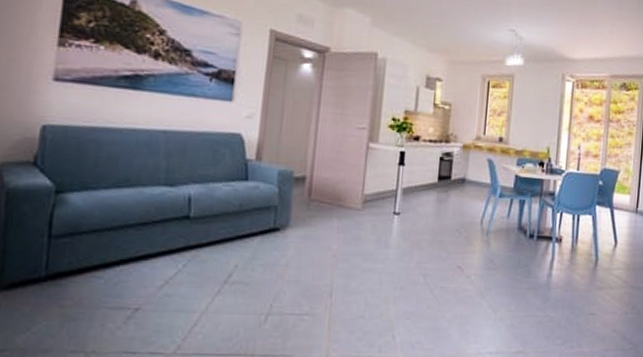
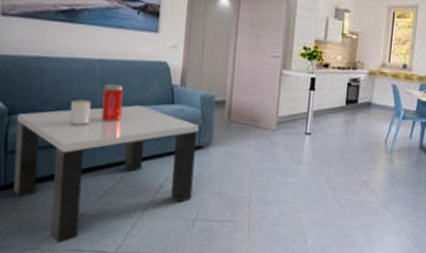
coffee table: none [55,158,276,345] -> present [13,84,200,244]

